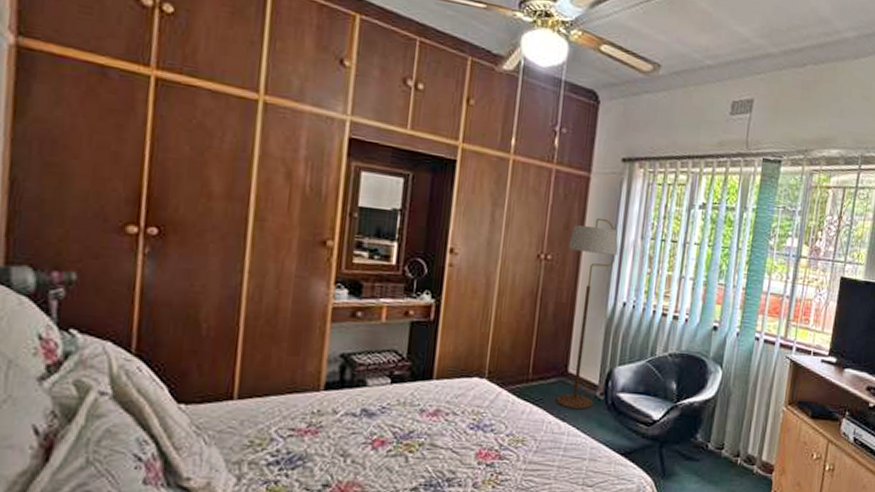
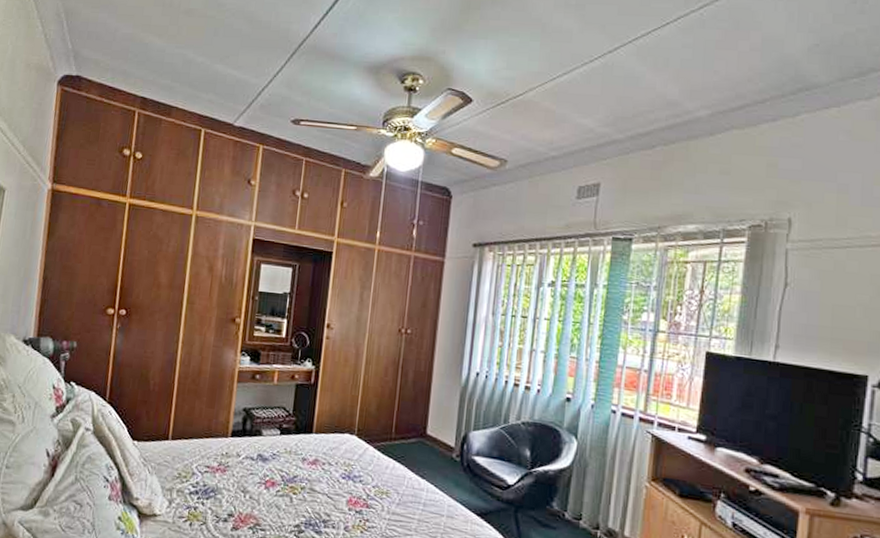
floor lamp: present [555,217,619,410] -> none [415,296,471,469]

